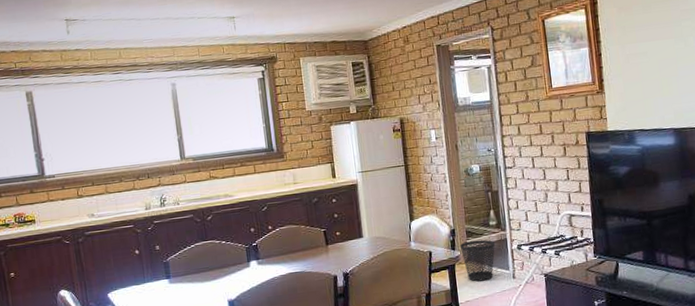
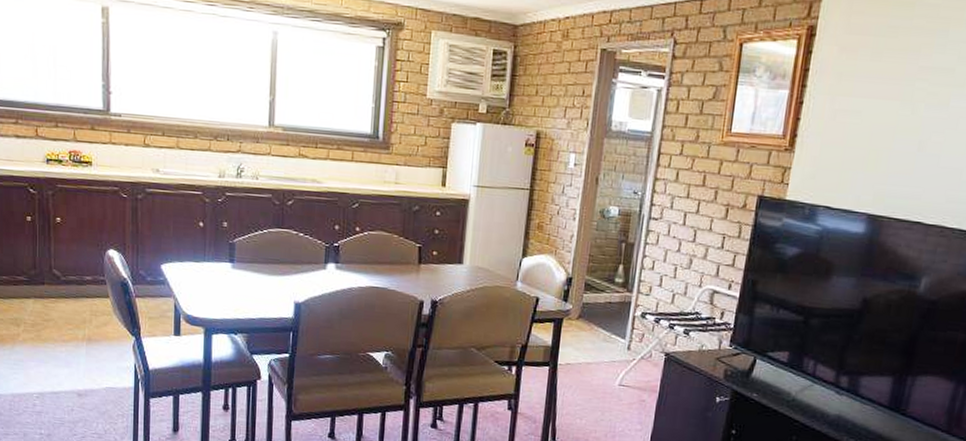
wastebasket: present [460,239,496,282] -> none [574,295,617,345]

